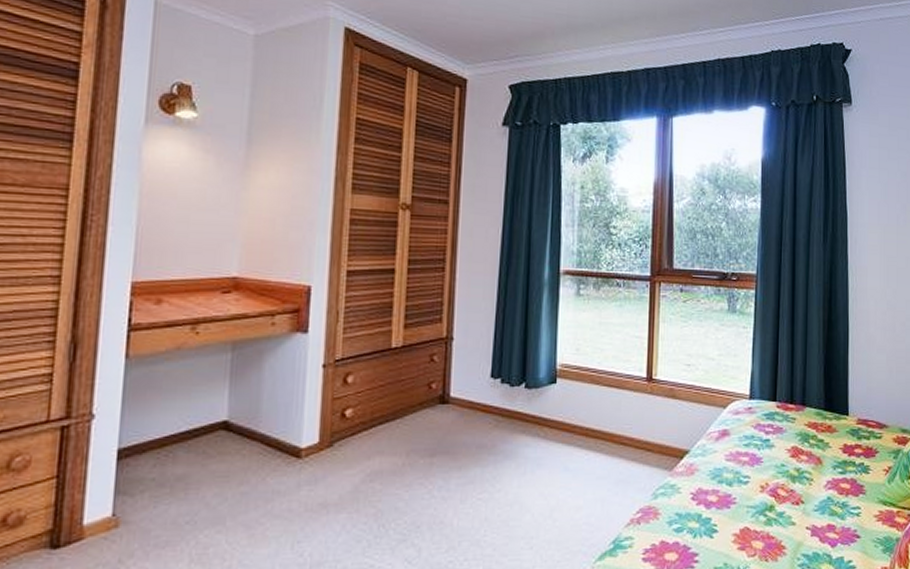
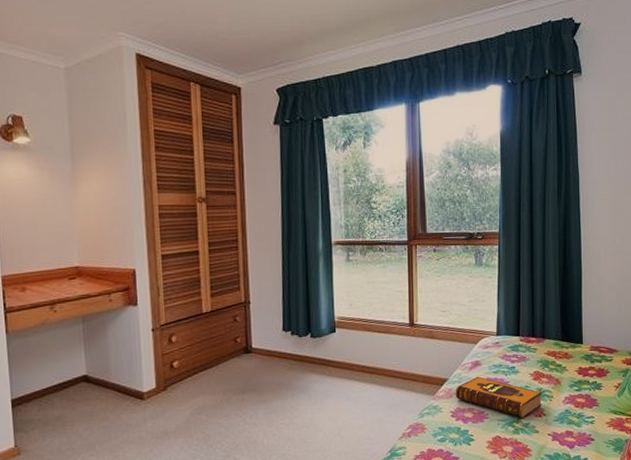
hardback book: none [697,449,801,506] -> present [455,376,543,419]

